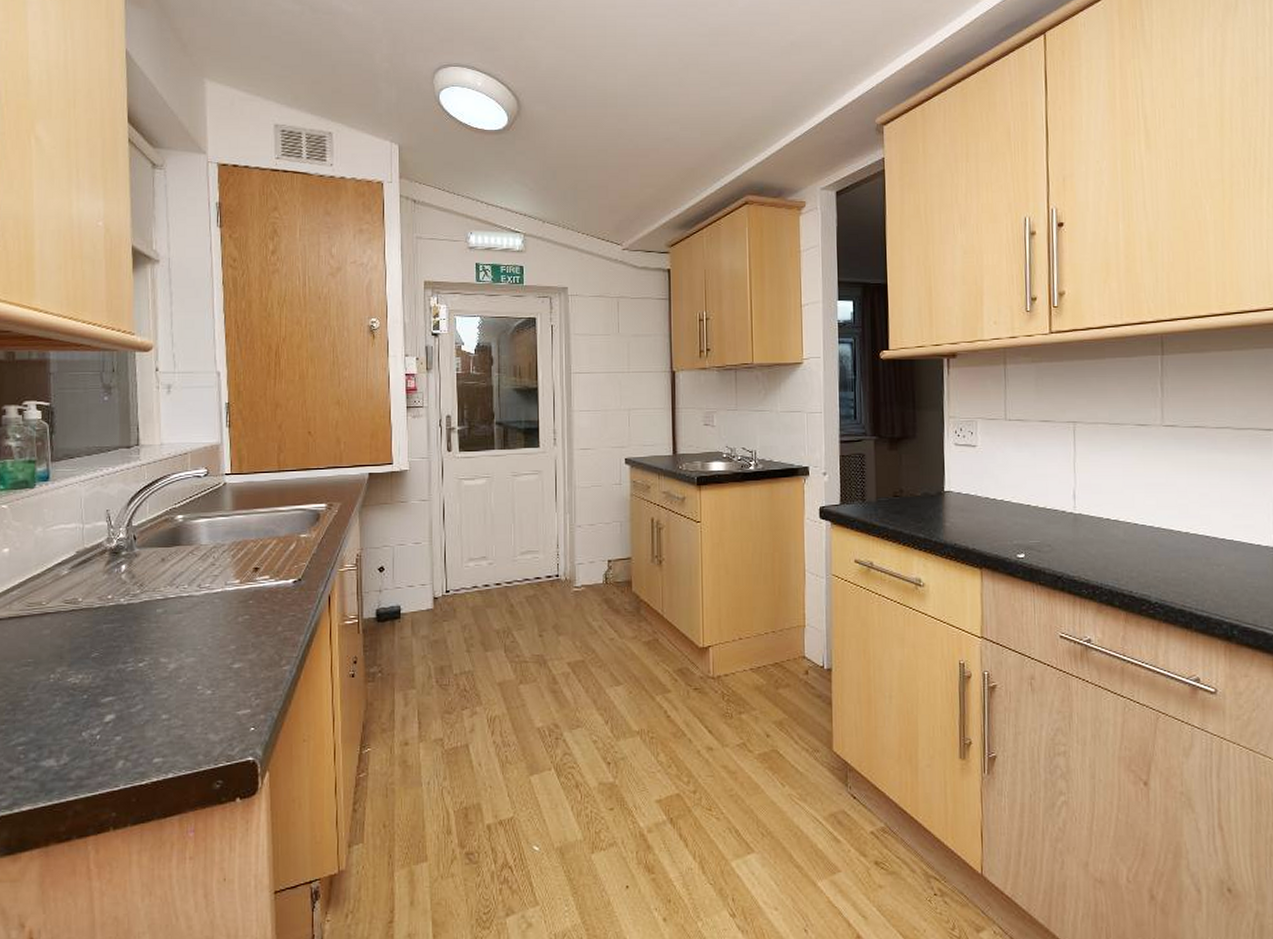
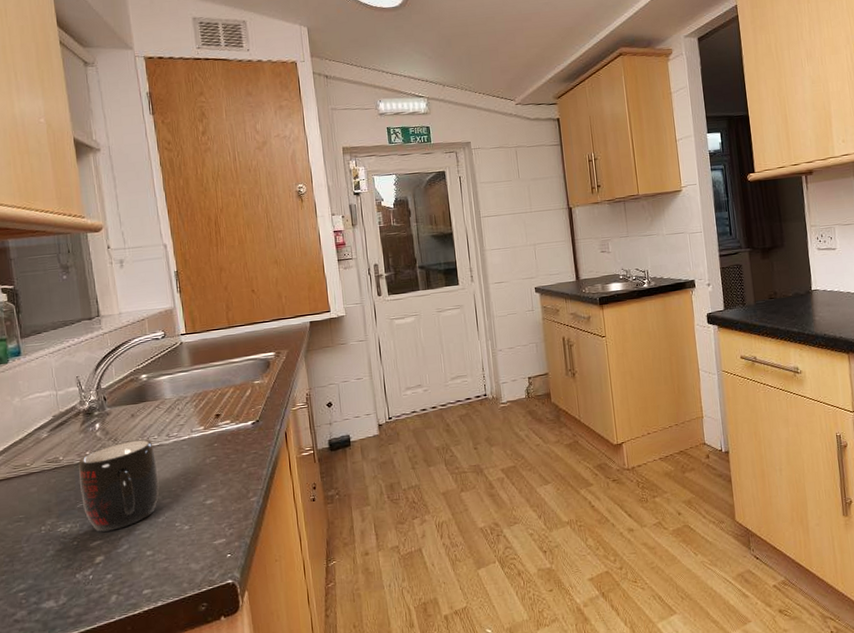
mug: none [97,588,184,687] -> present [78,439,159,532]

